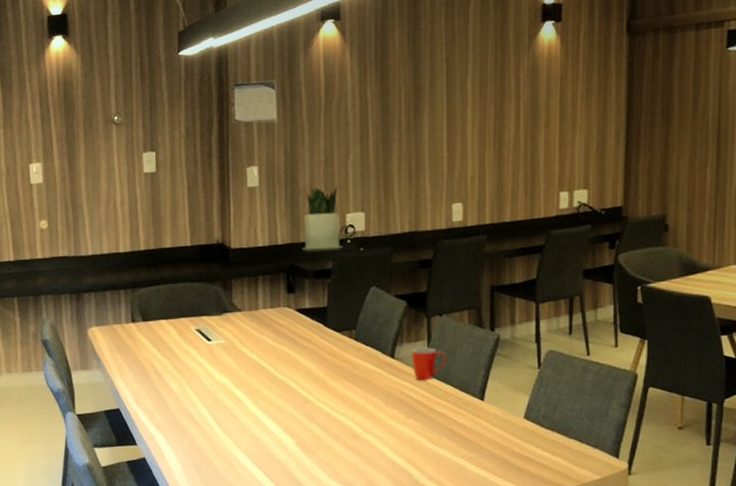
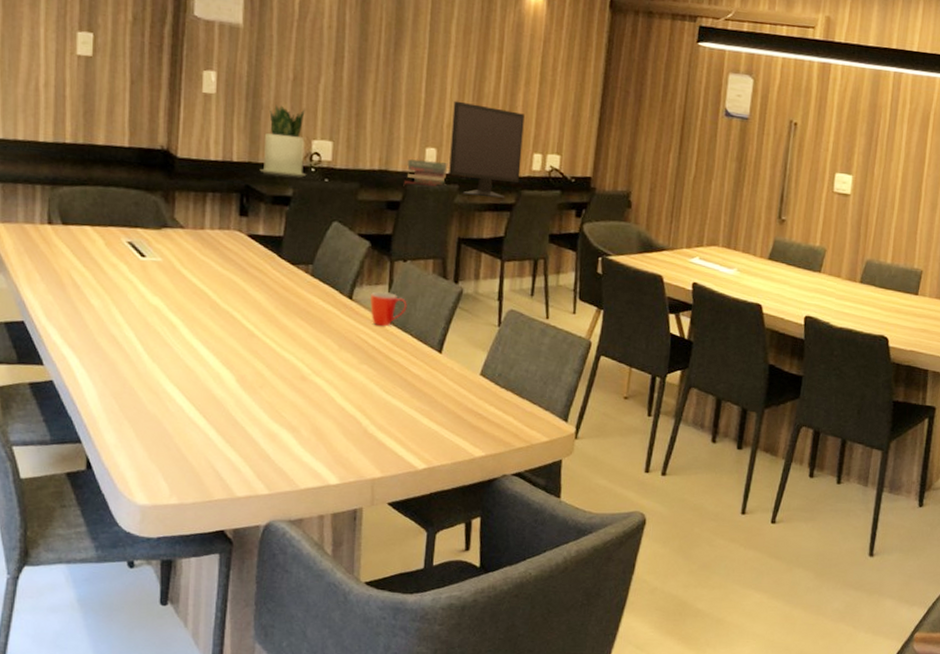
books: none [433,215,475,244] -> present [403,158,448,187]
monitor: none [475,153,548,243] -> present [449,101,525,198]

